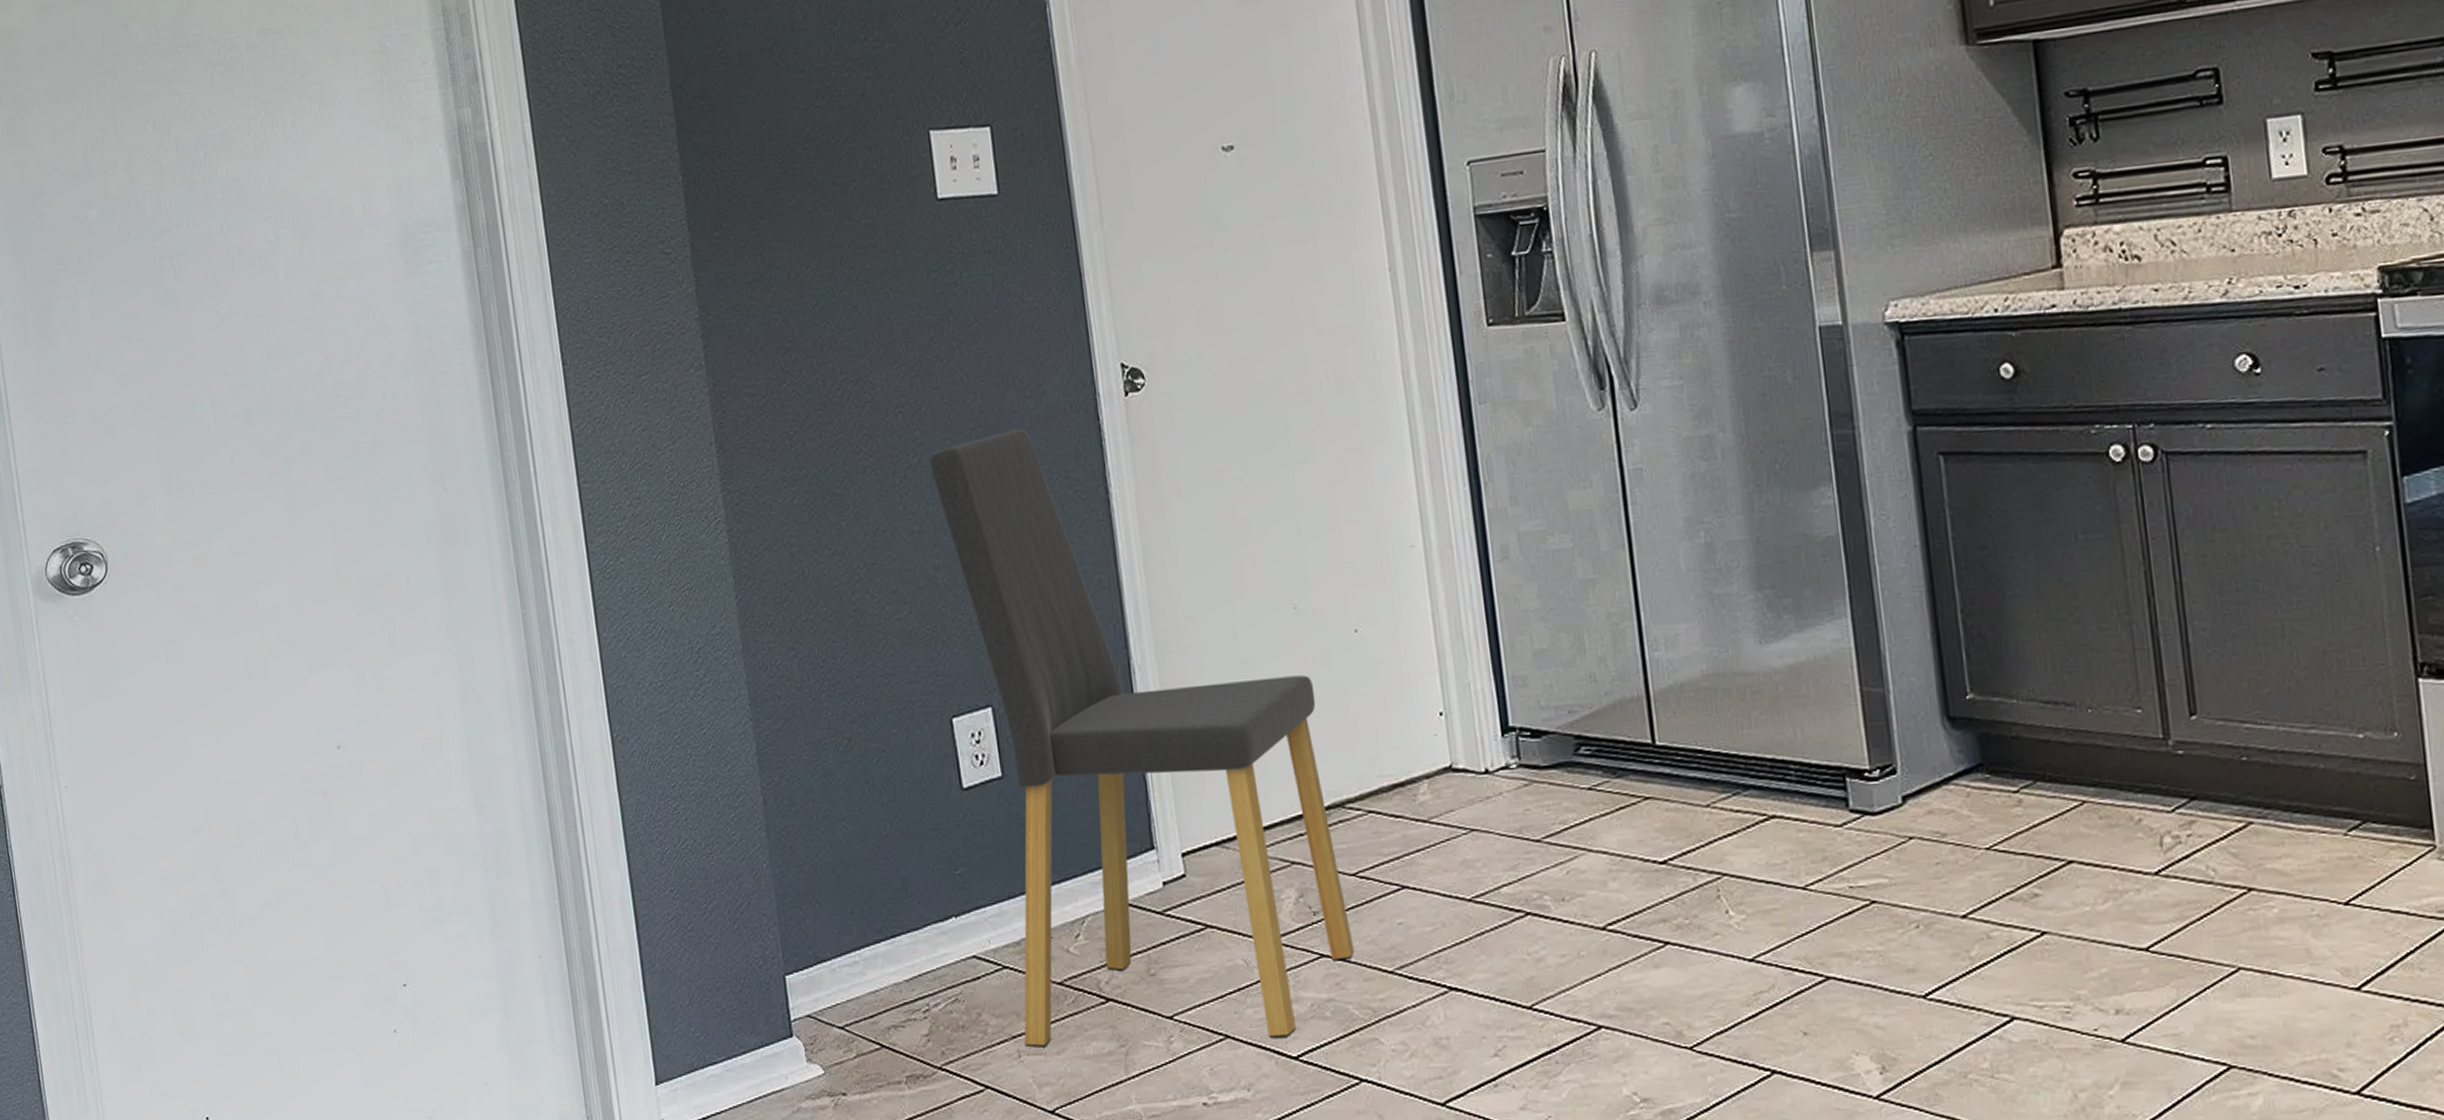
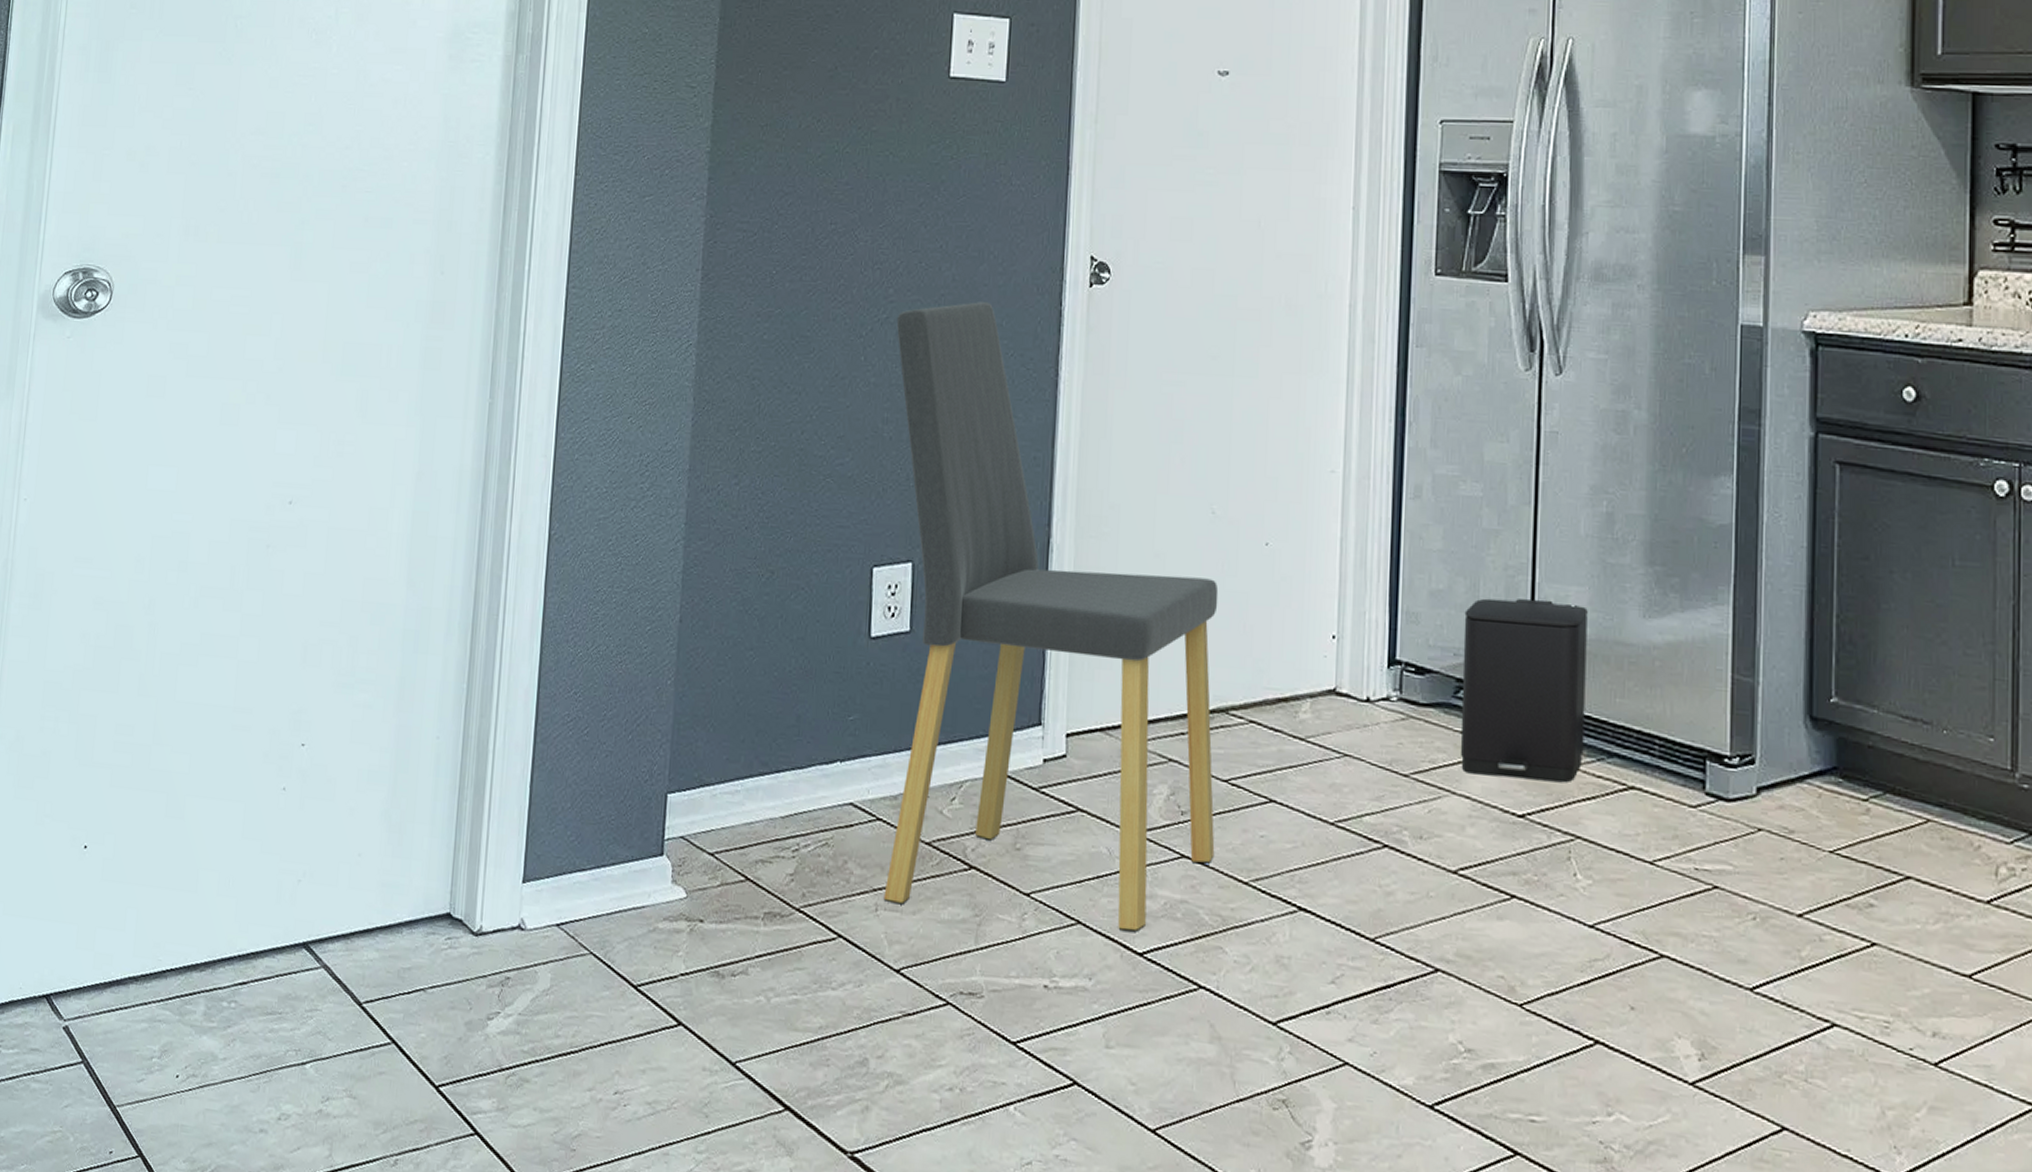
pedal bin: none [1572,642,1718,829] -> present [1461,598,1588,783]

